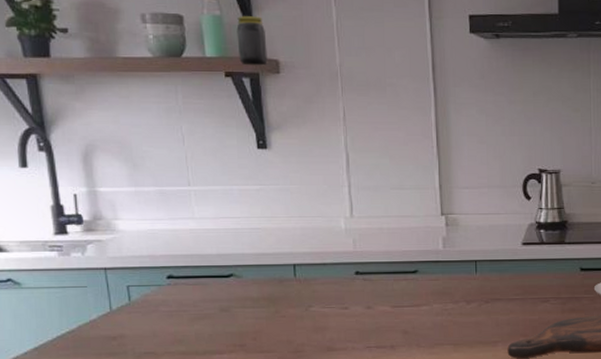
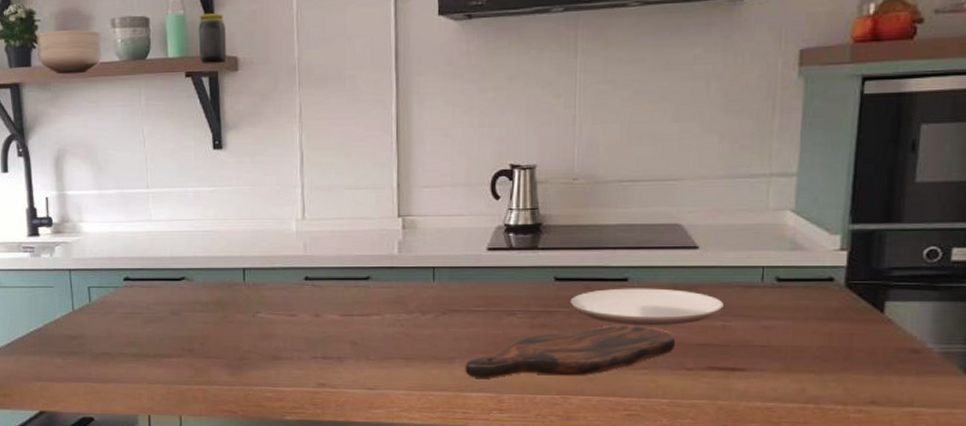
bowl: none [55,22,132,68] -> present [36,30,102,75]

